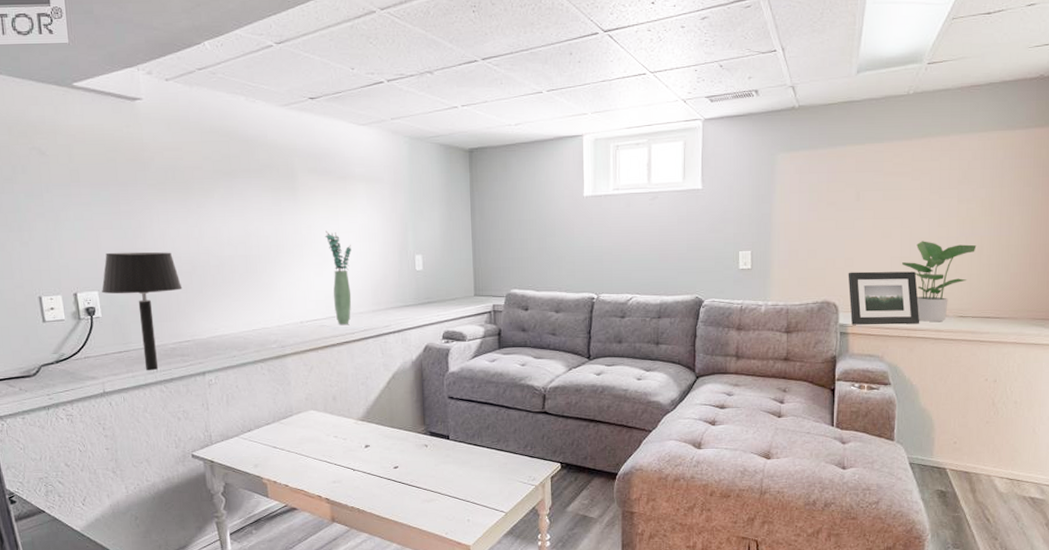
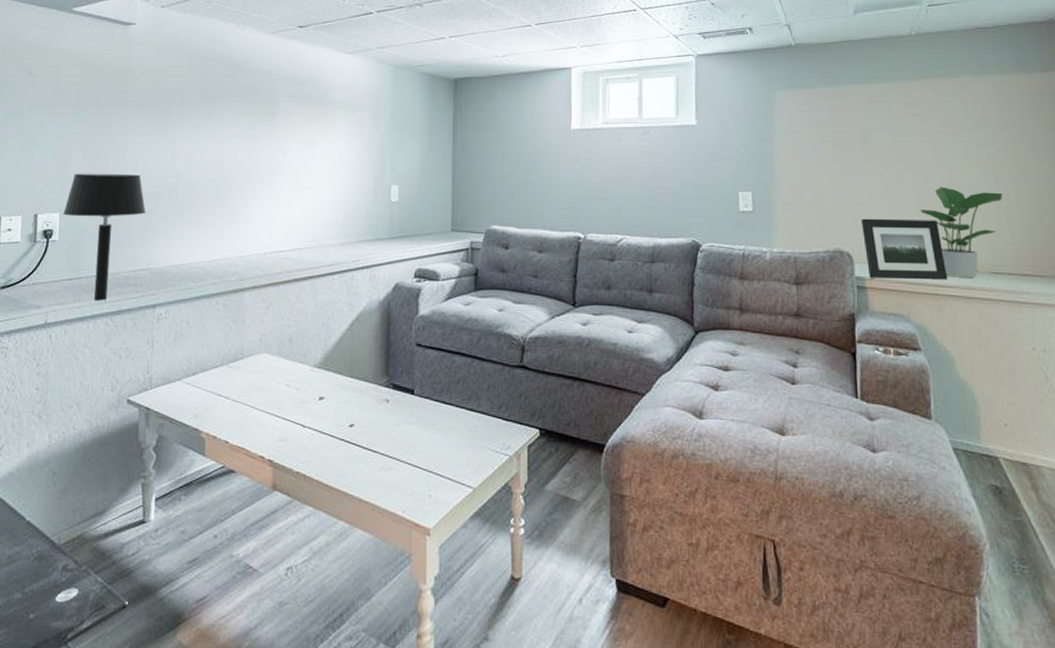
vase: present [325,230,352,326] -> none [299,157,325,259]

